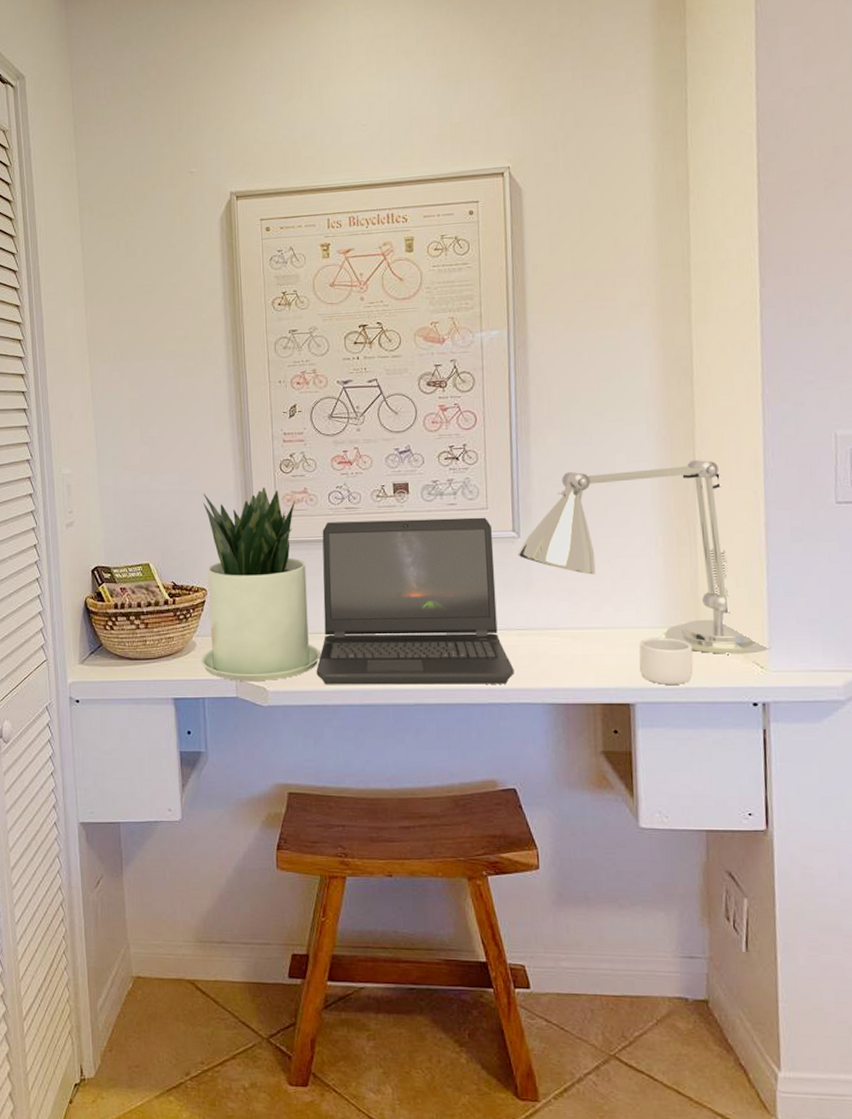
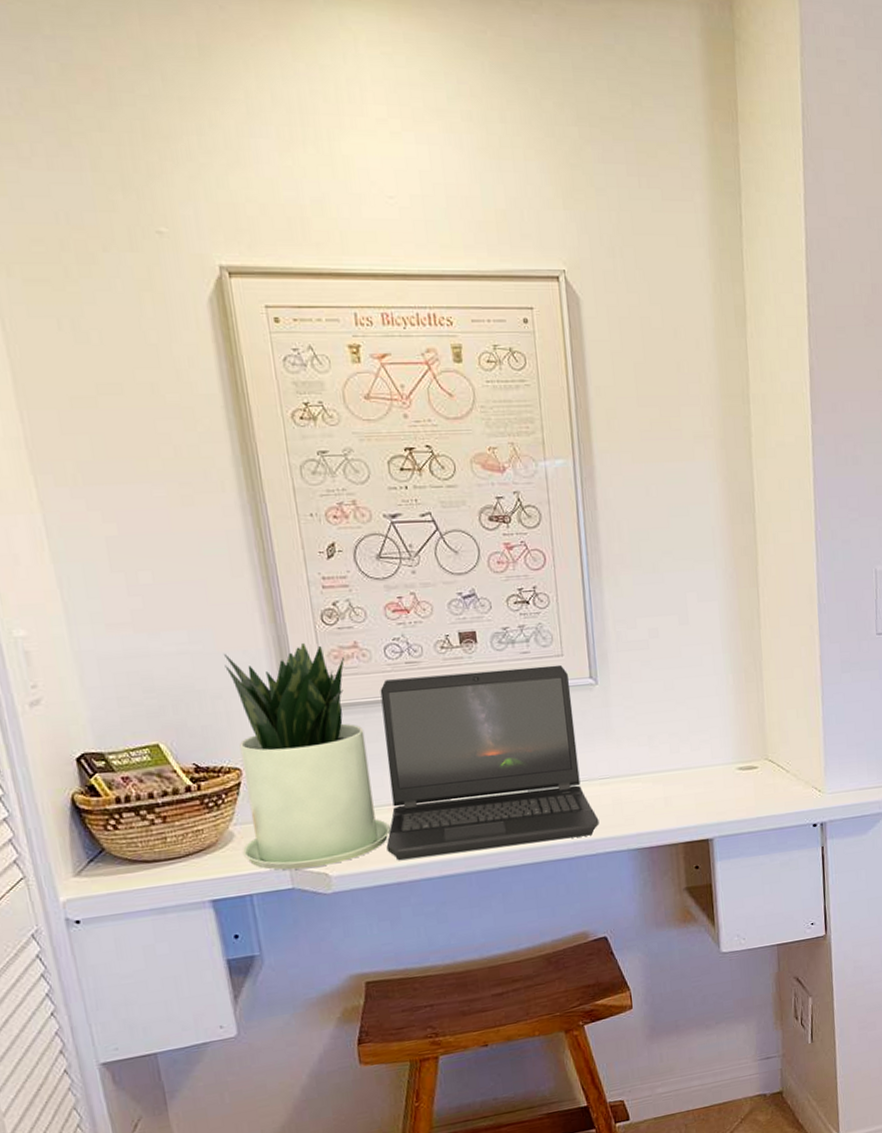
desk lamp: present [518,459,772,654] -> none [596,597,827,783]
mug: present [639,637,694,684] -> none [714,771,763,817]

